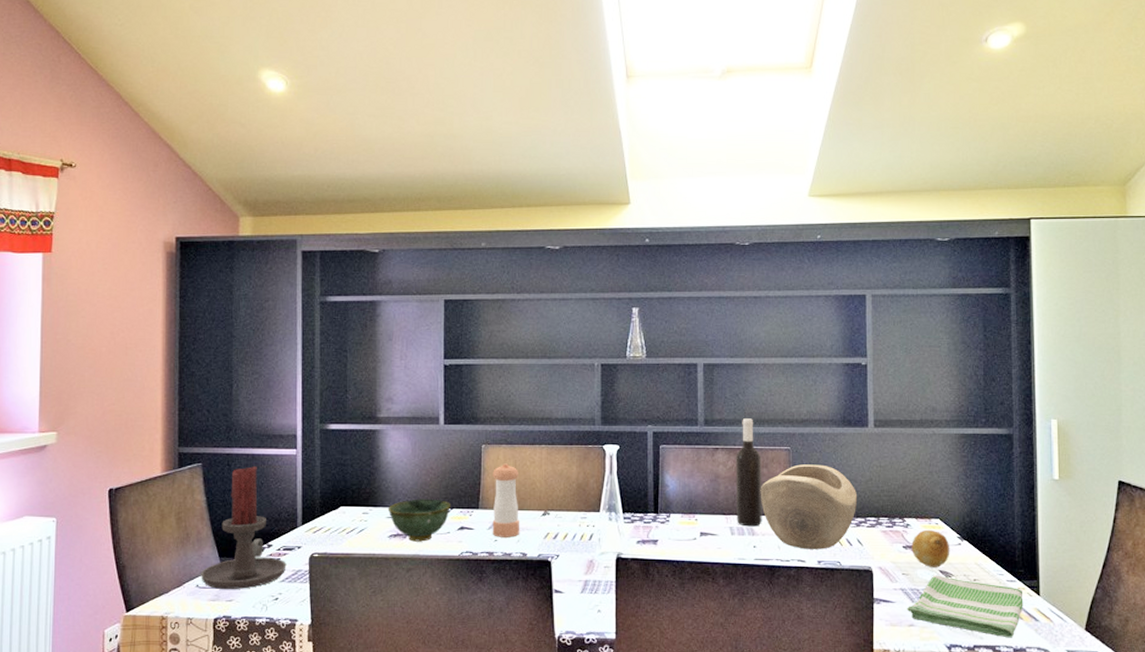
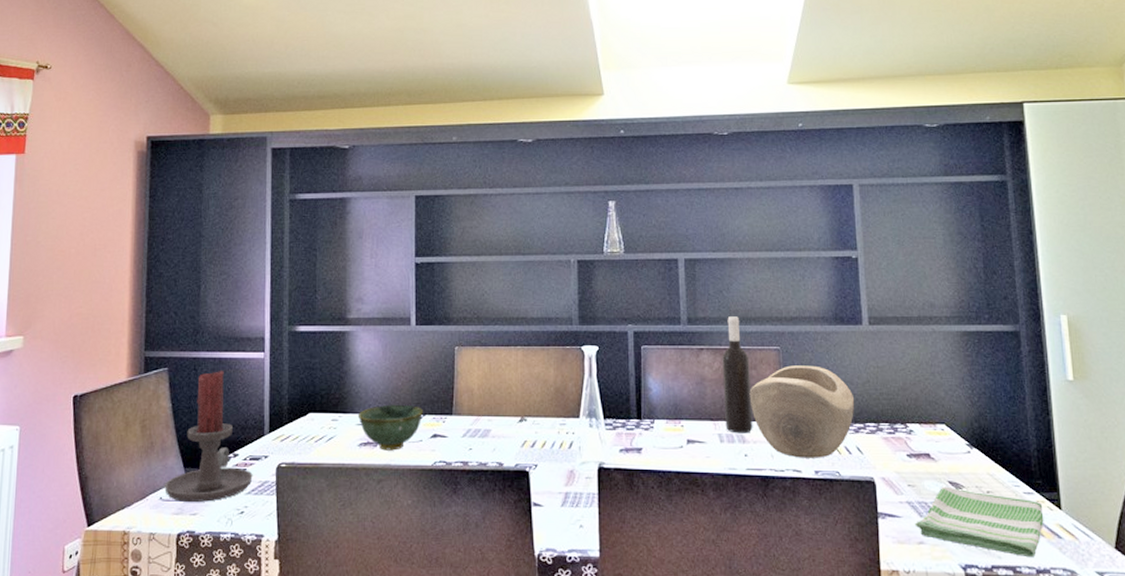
pepper shaker: present [492,463,520,537] -> none [466,366,496,446]
fruit: present [911,529,950,567] -> none [916,436,959,478]

